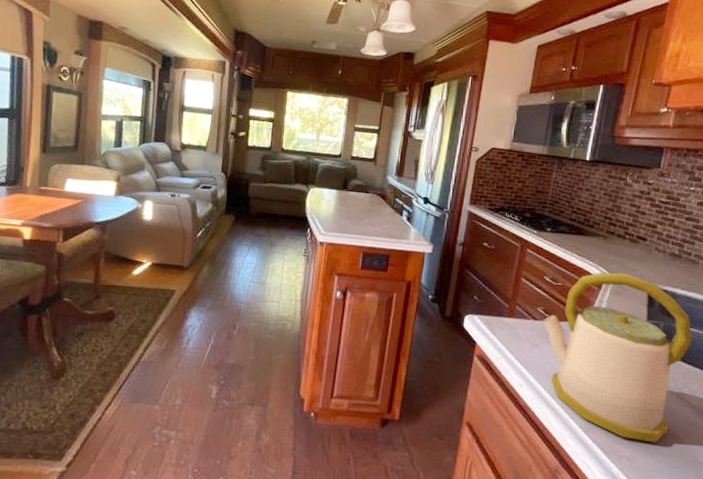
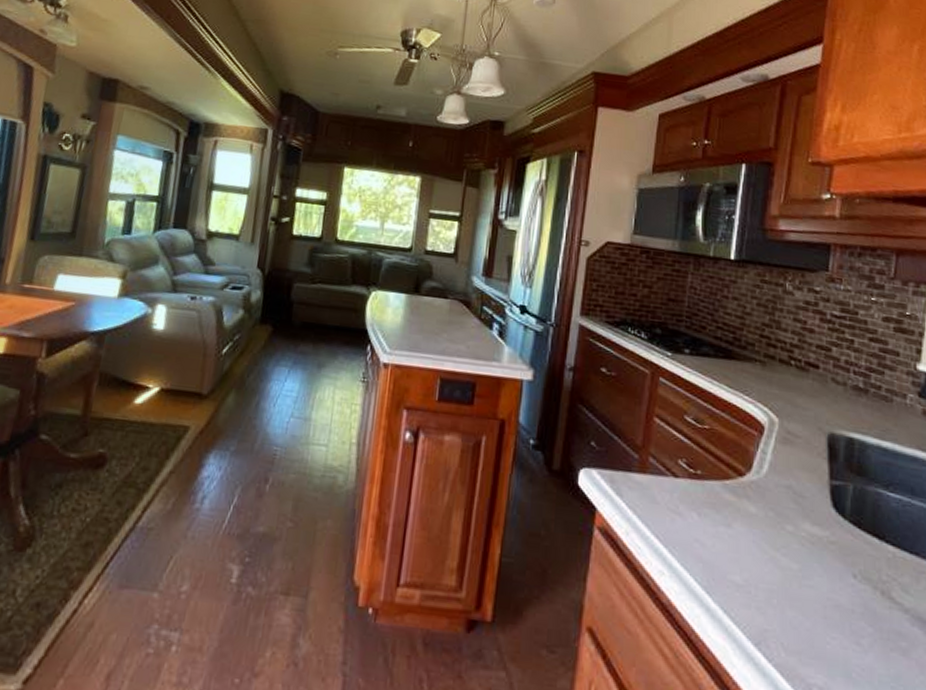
kettle: present [543,272,692,443] -> none [686,411,895,665]

